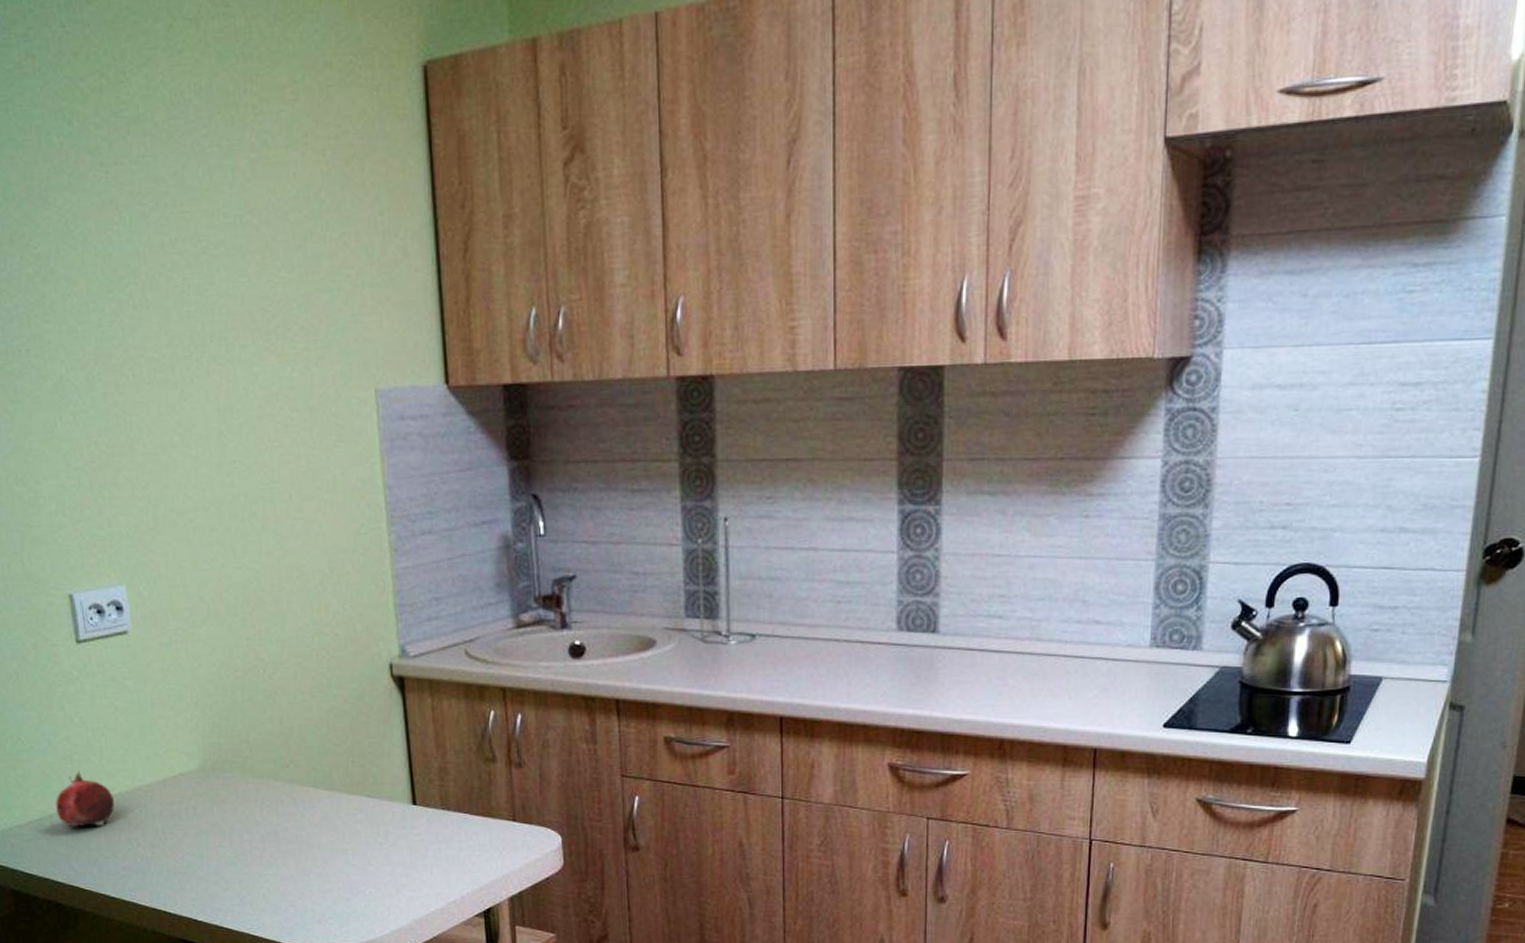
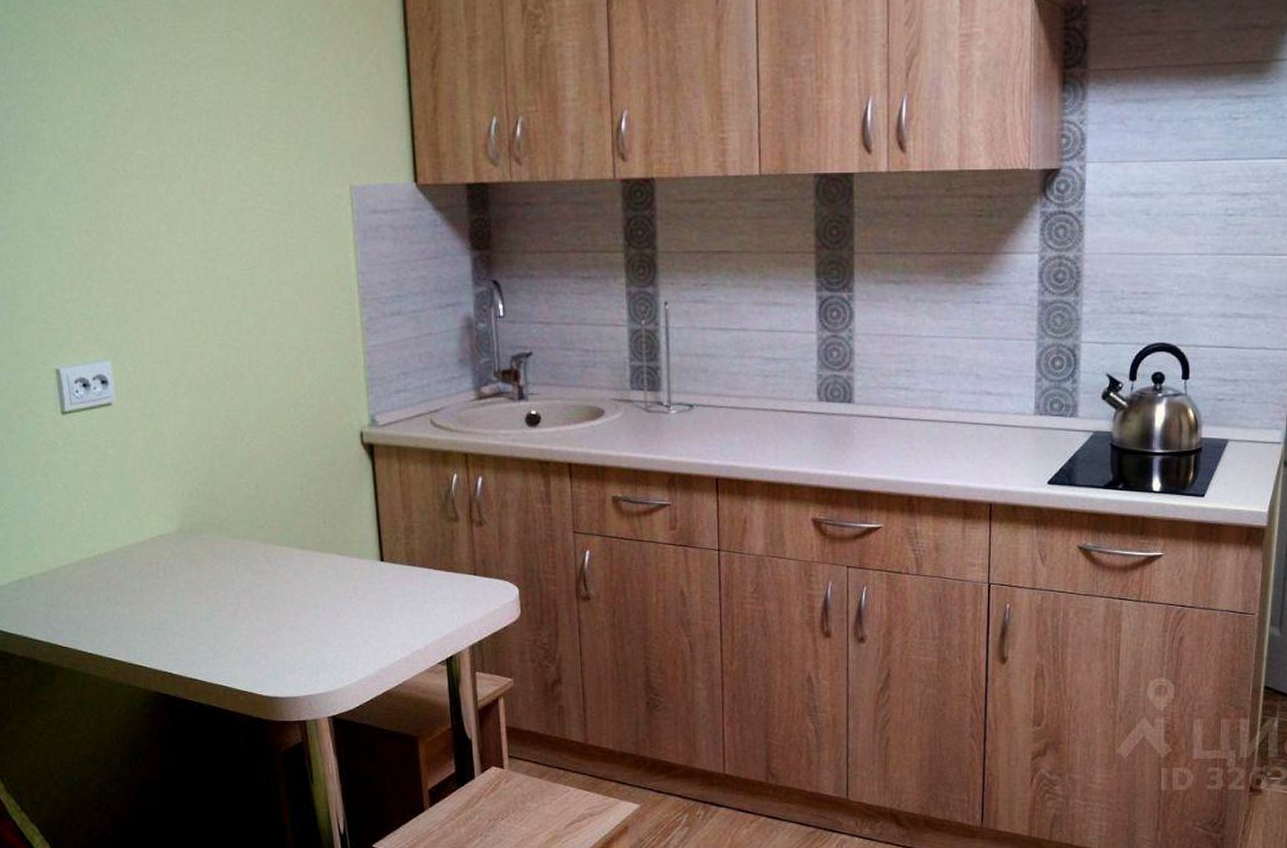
fruit: present [56,771,115,827] -> none [36,534,95,587]

